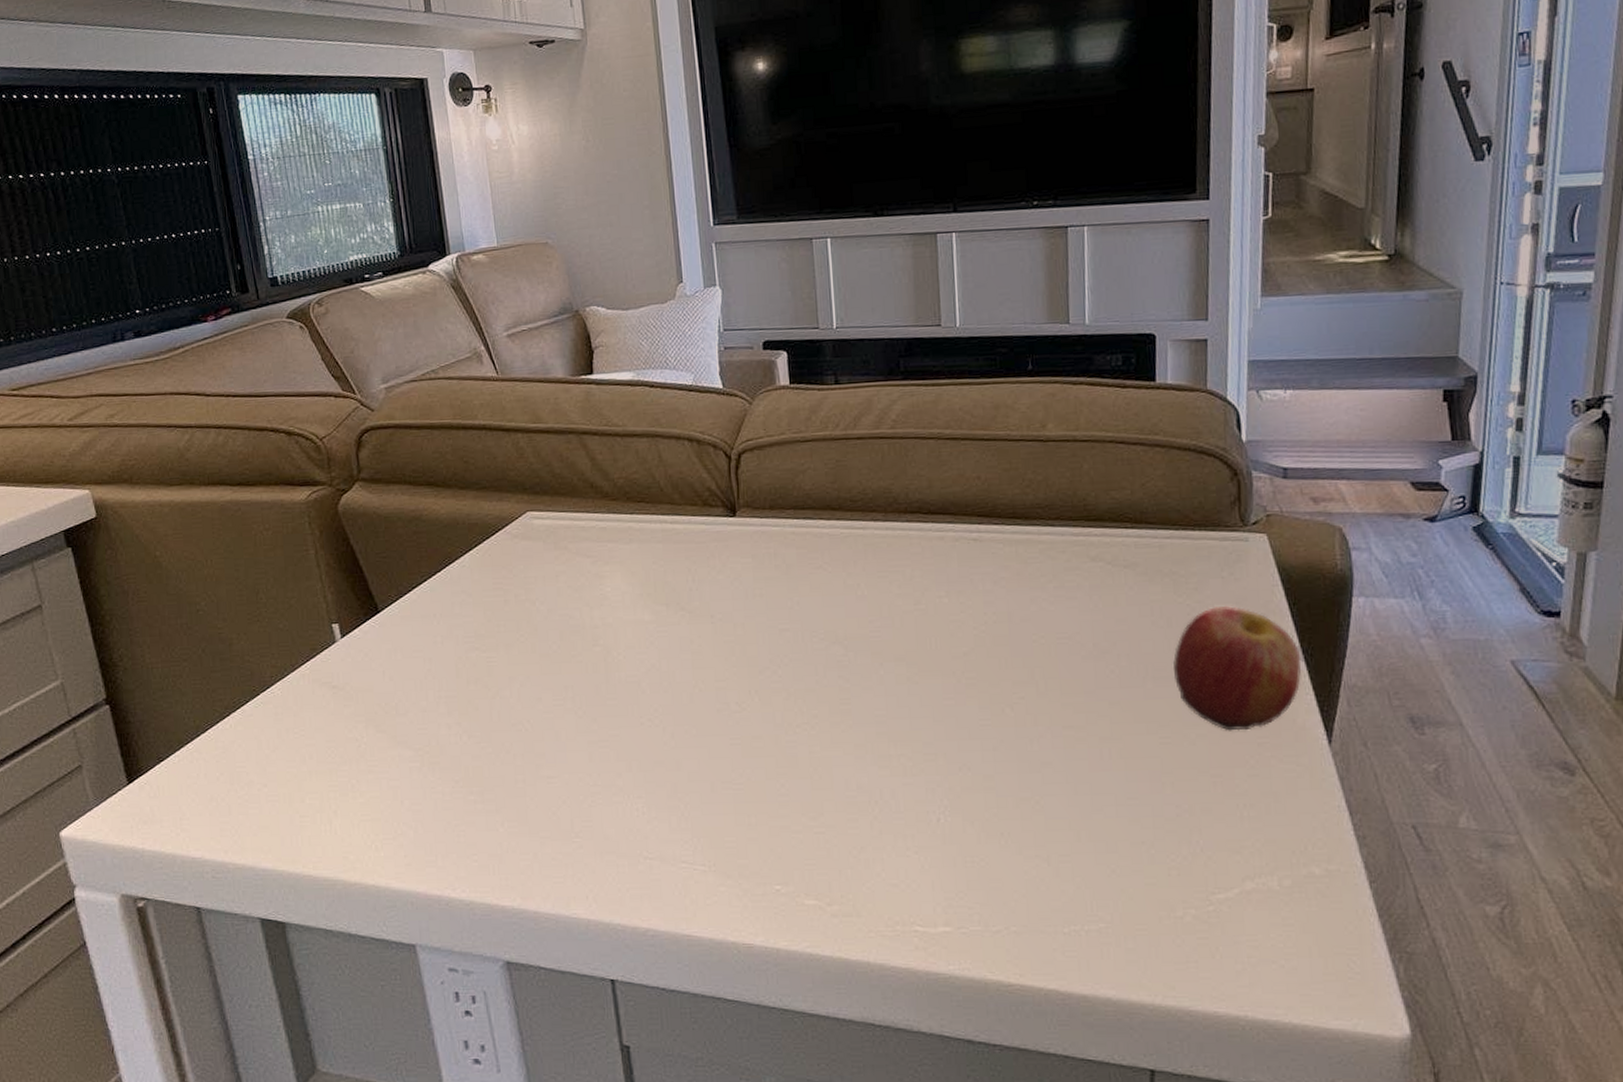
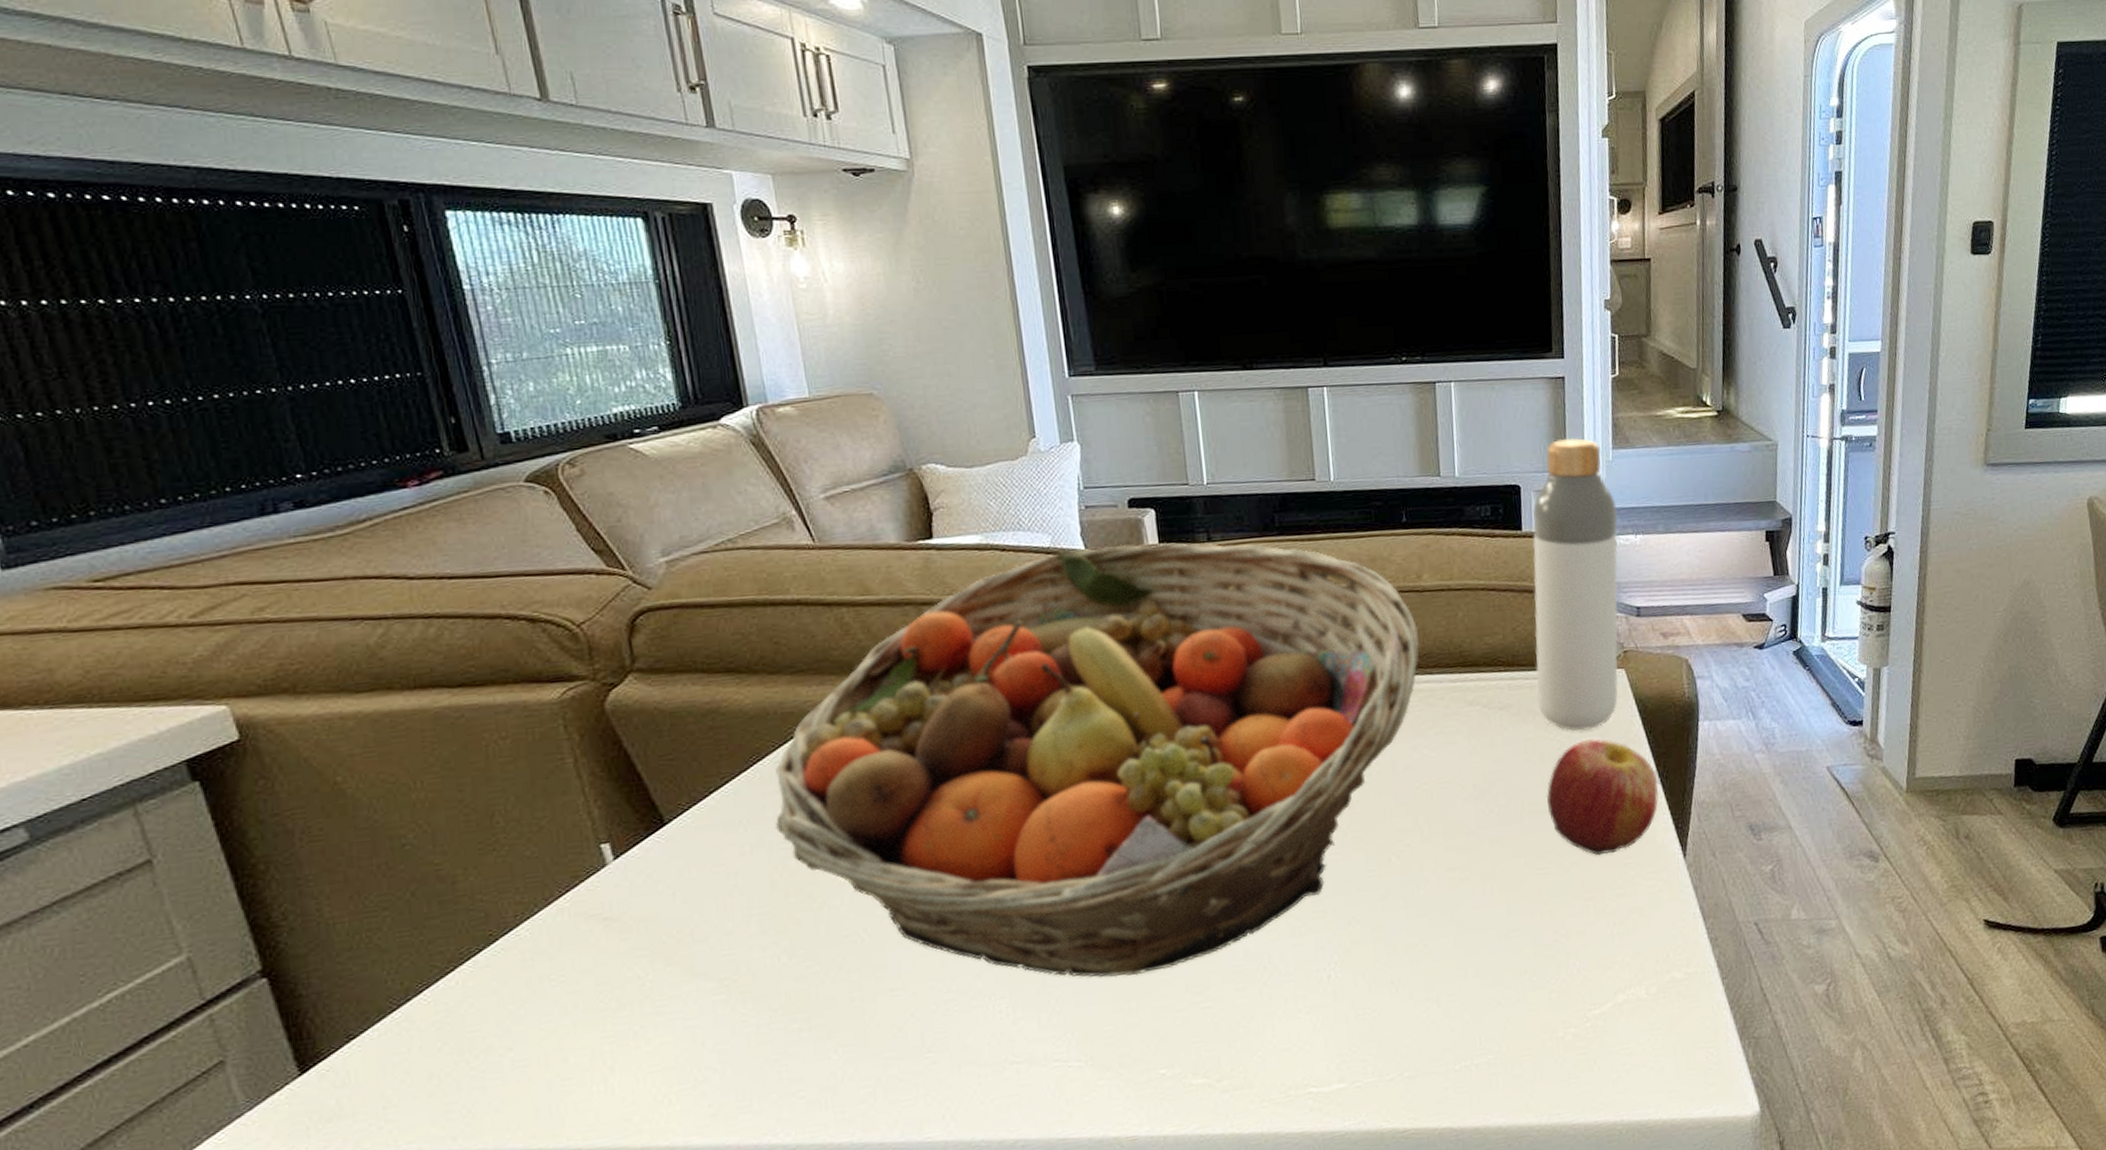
fruit basket: none [460,384,1042,793] -> present [774,542,1421,978]
bottle: none [1165,284,1265,597] -> present [1532,437,1618,731]

